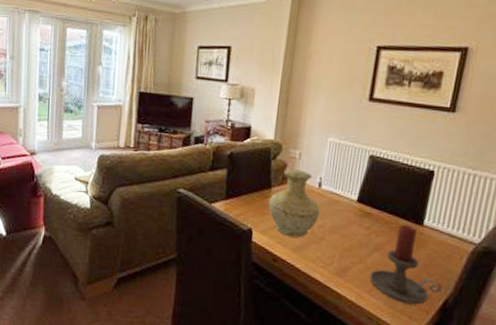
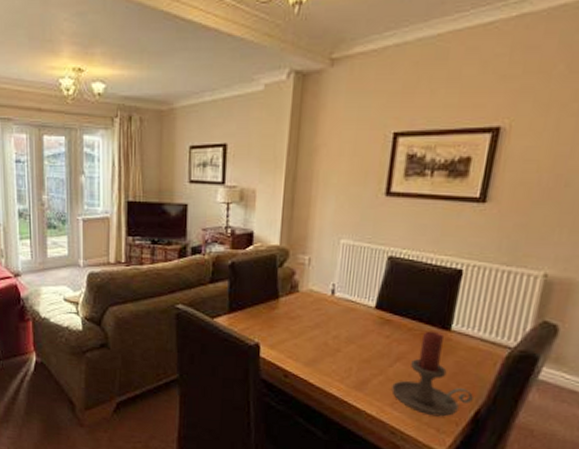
vase: present [268,168,320,238] -> none [276,276,334,351]

